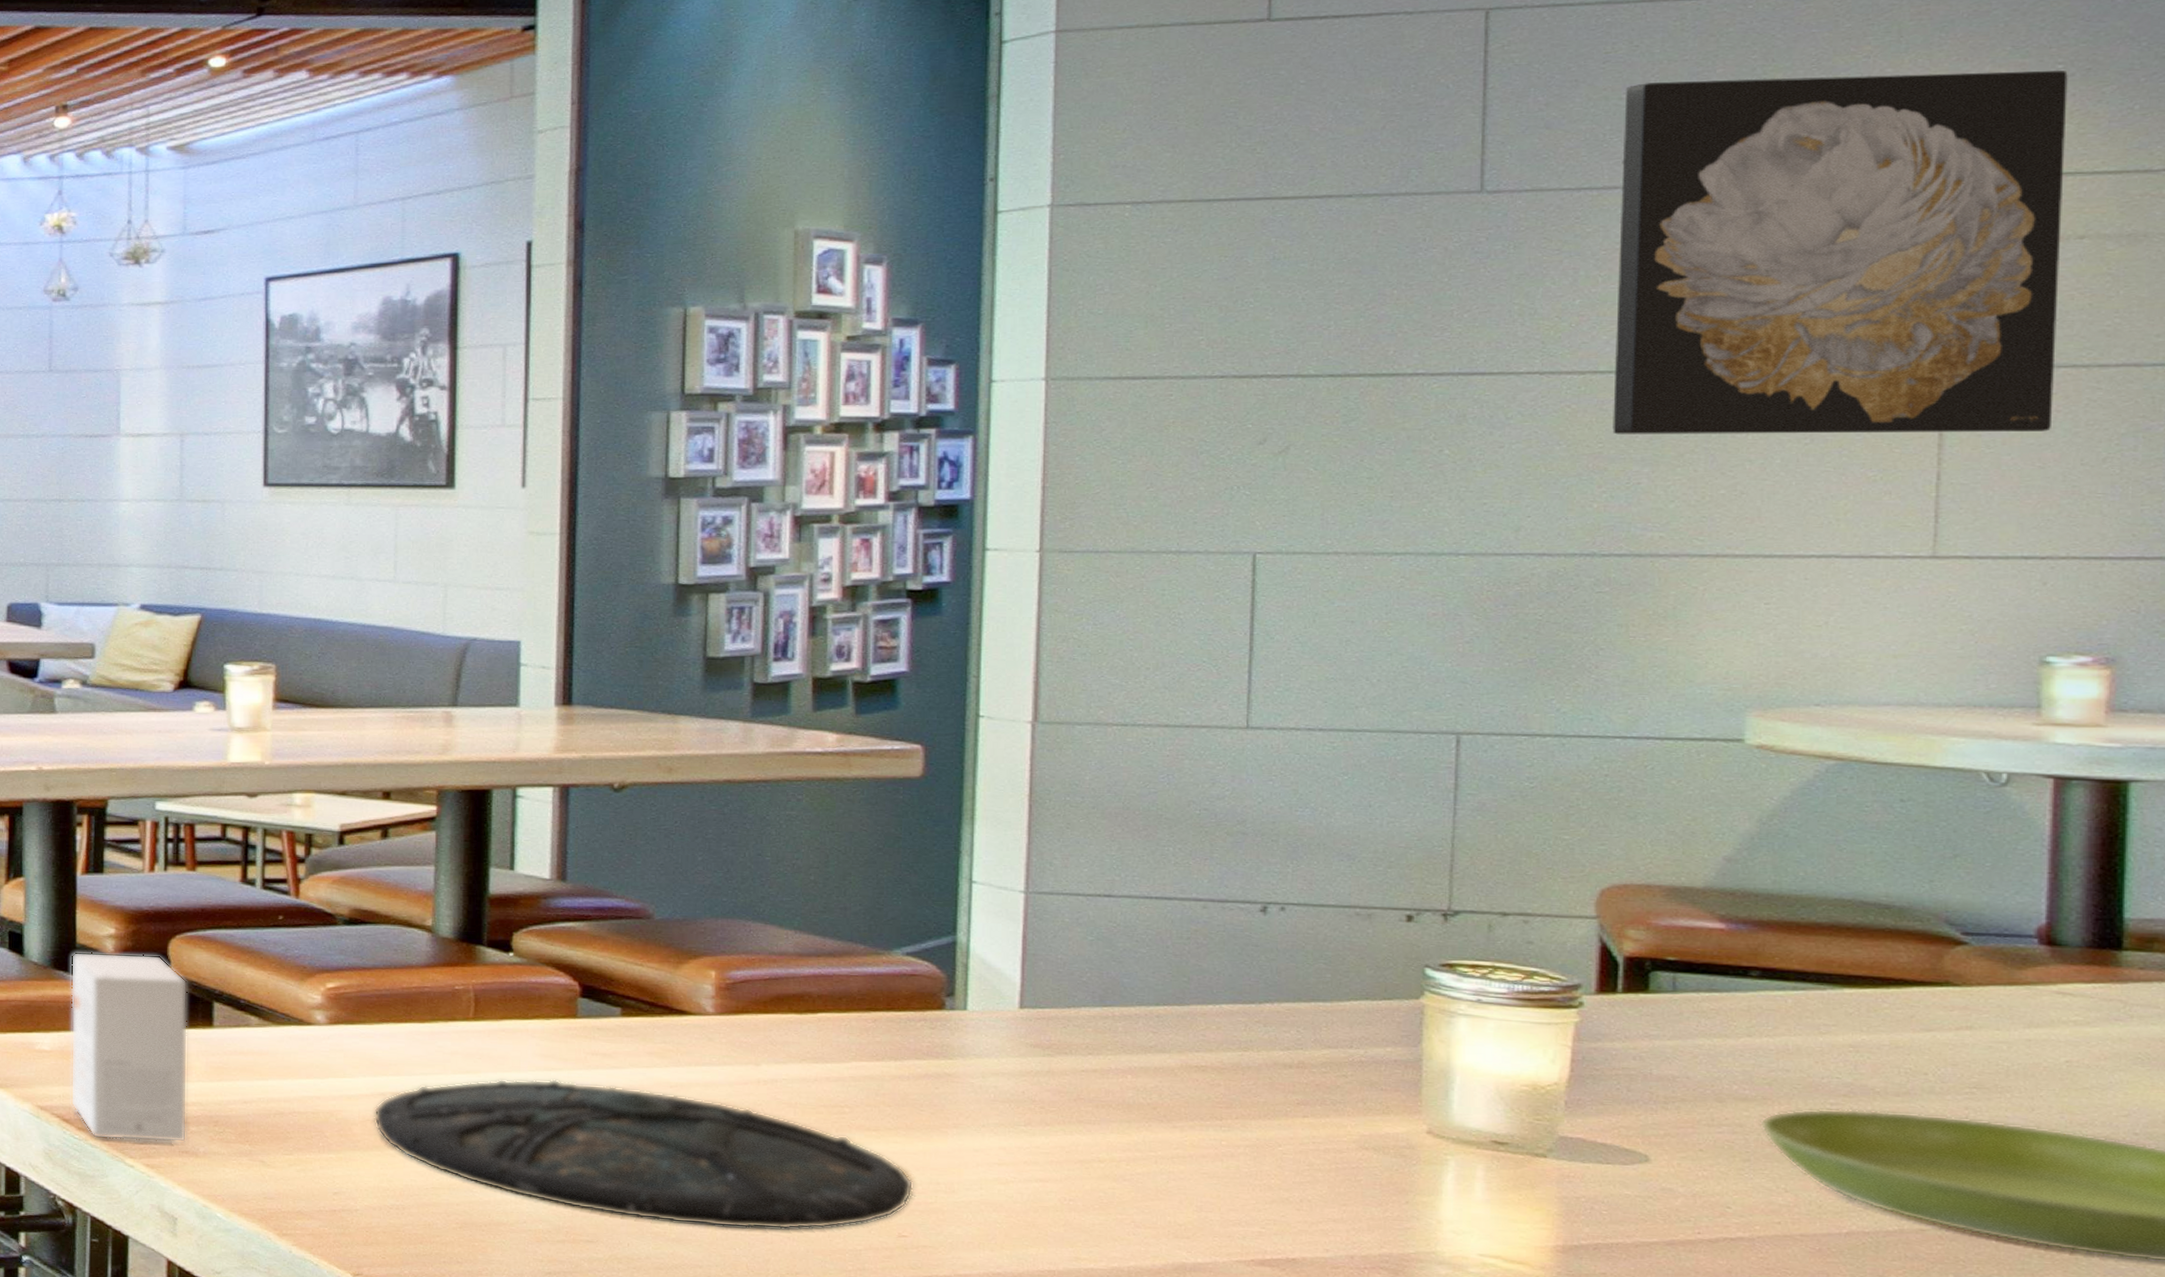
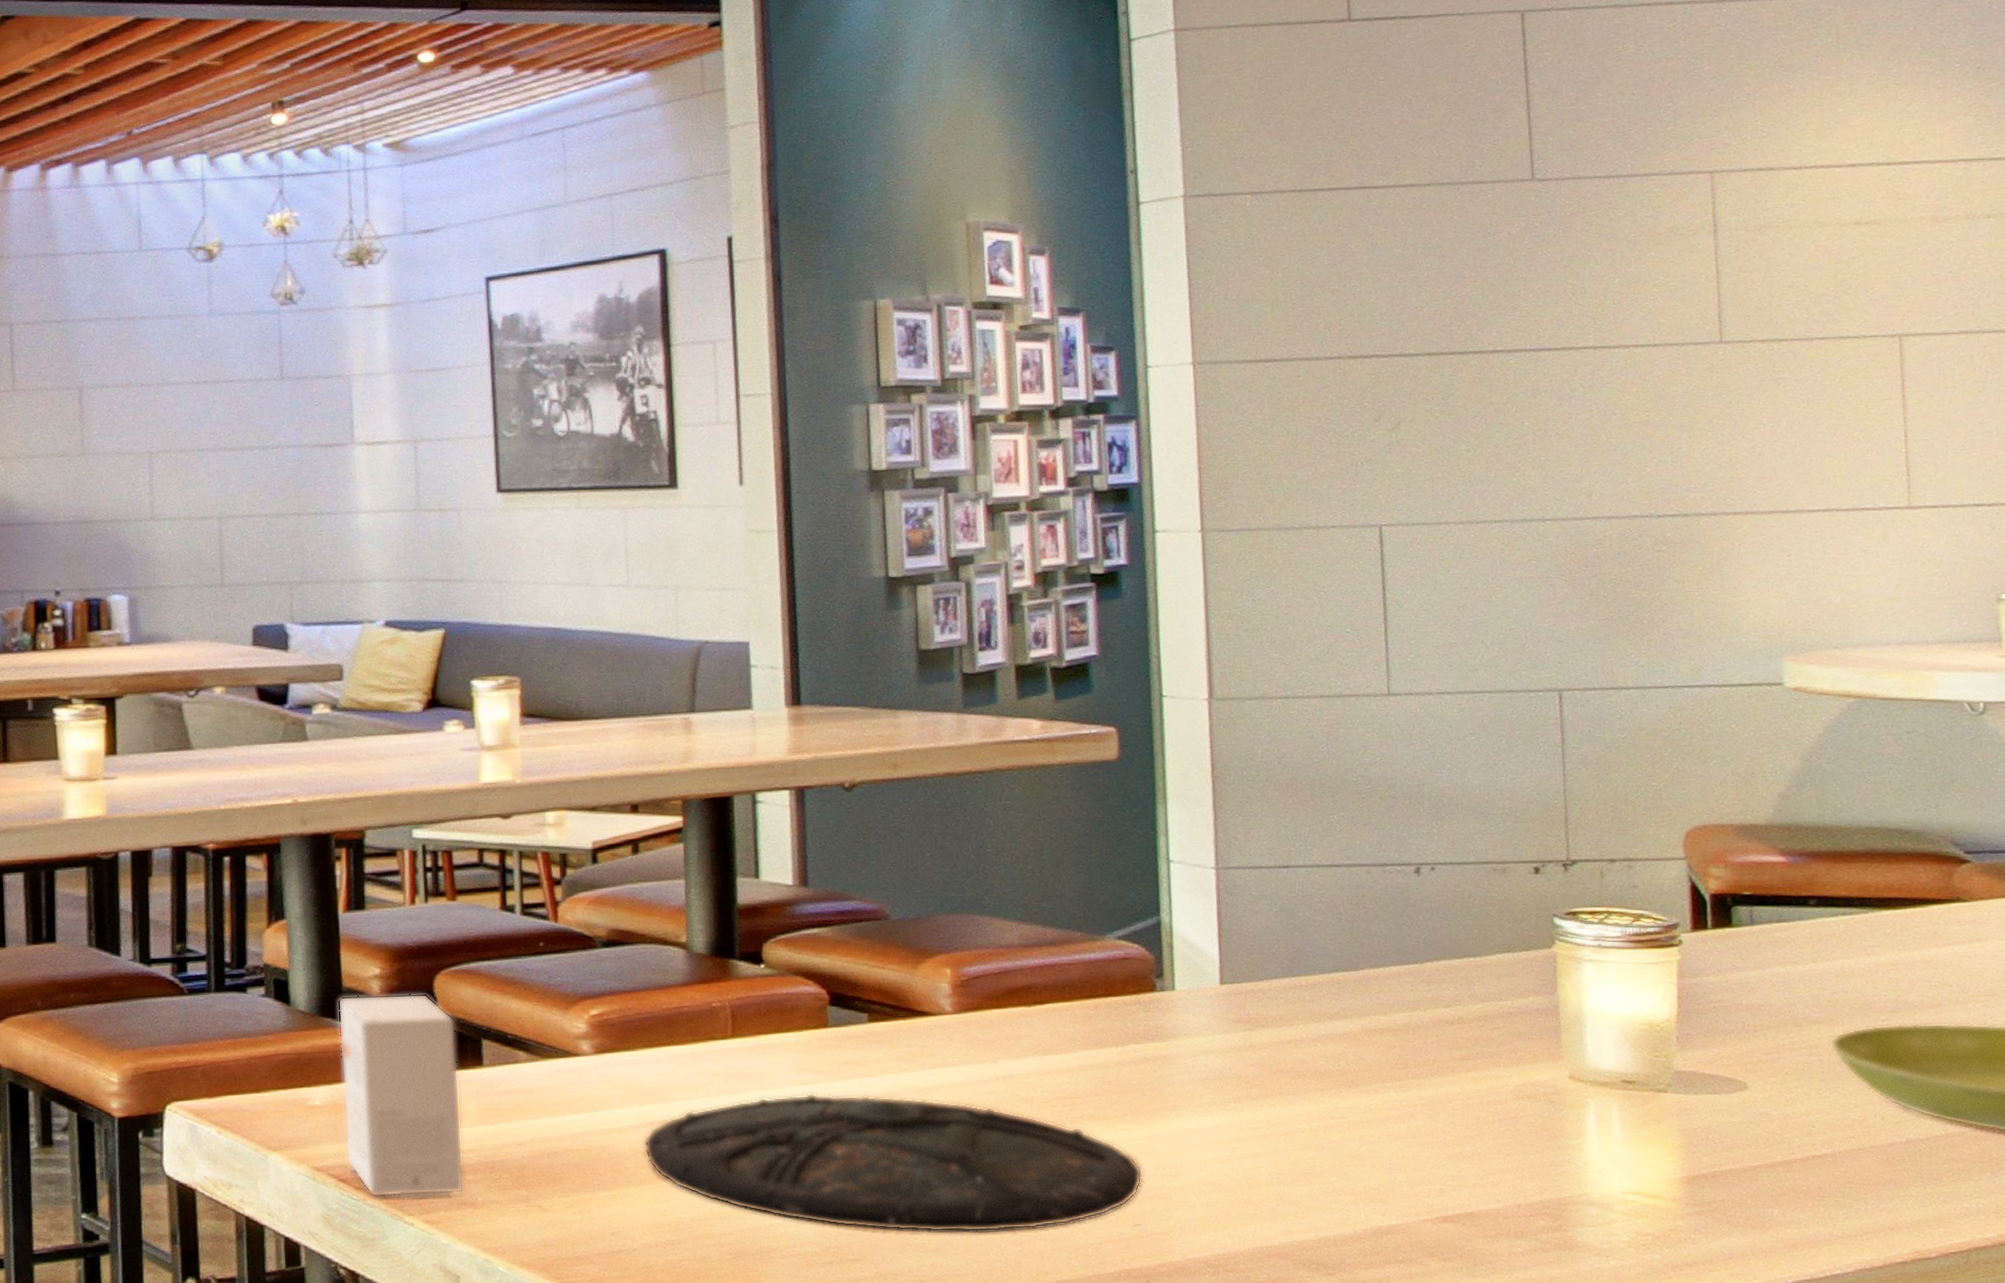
wall art: present [1612,71,2068,435] -> none [1637,69,1984,403]

